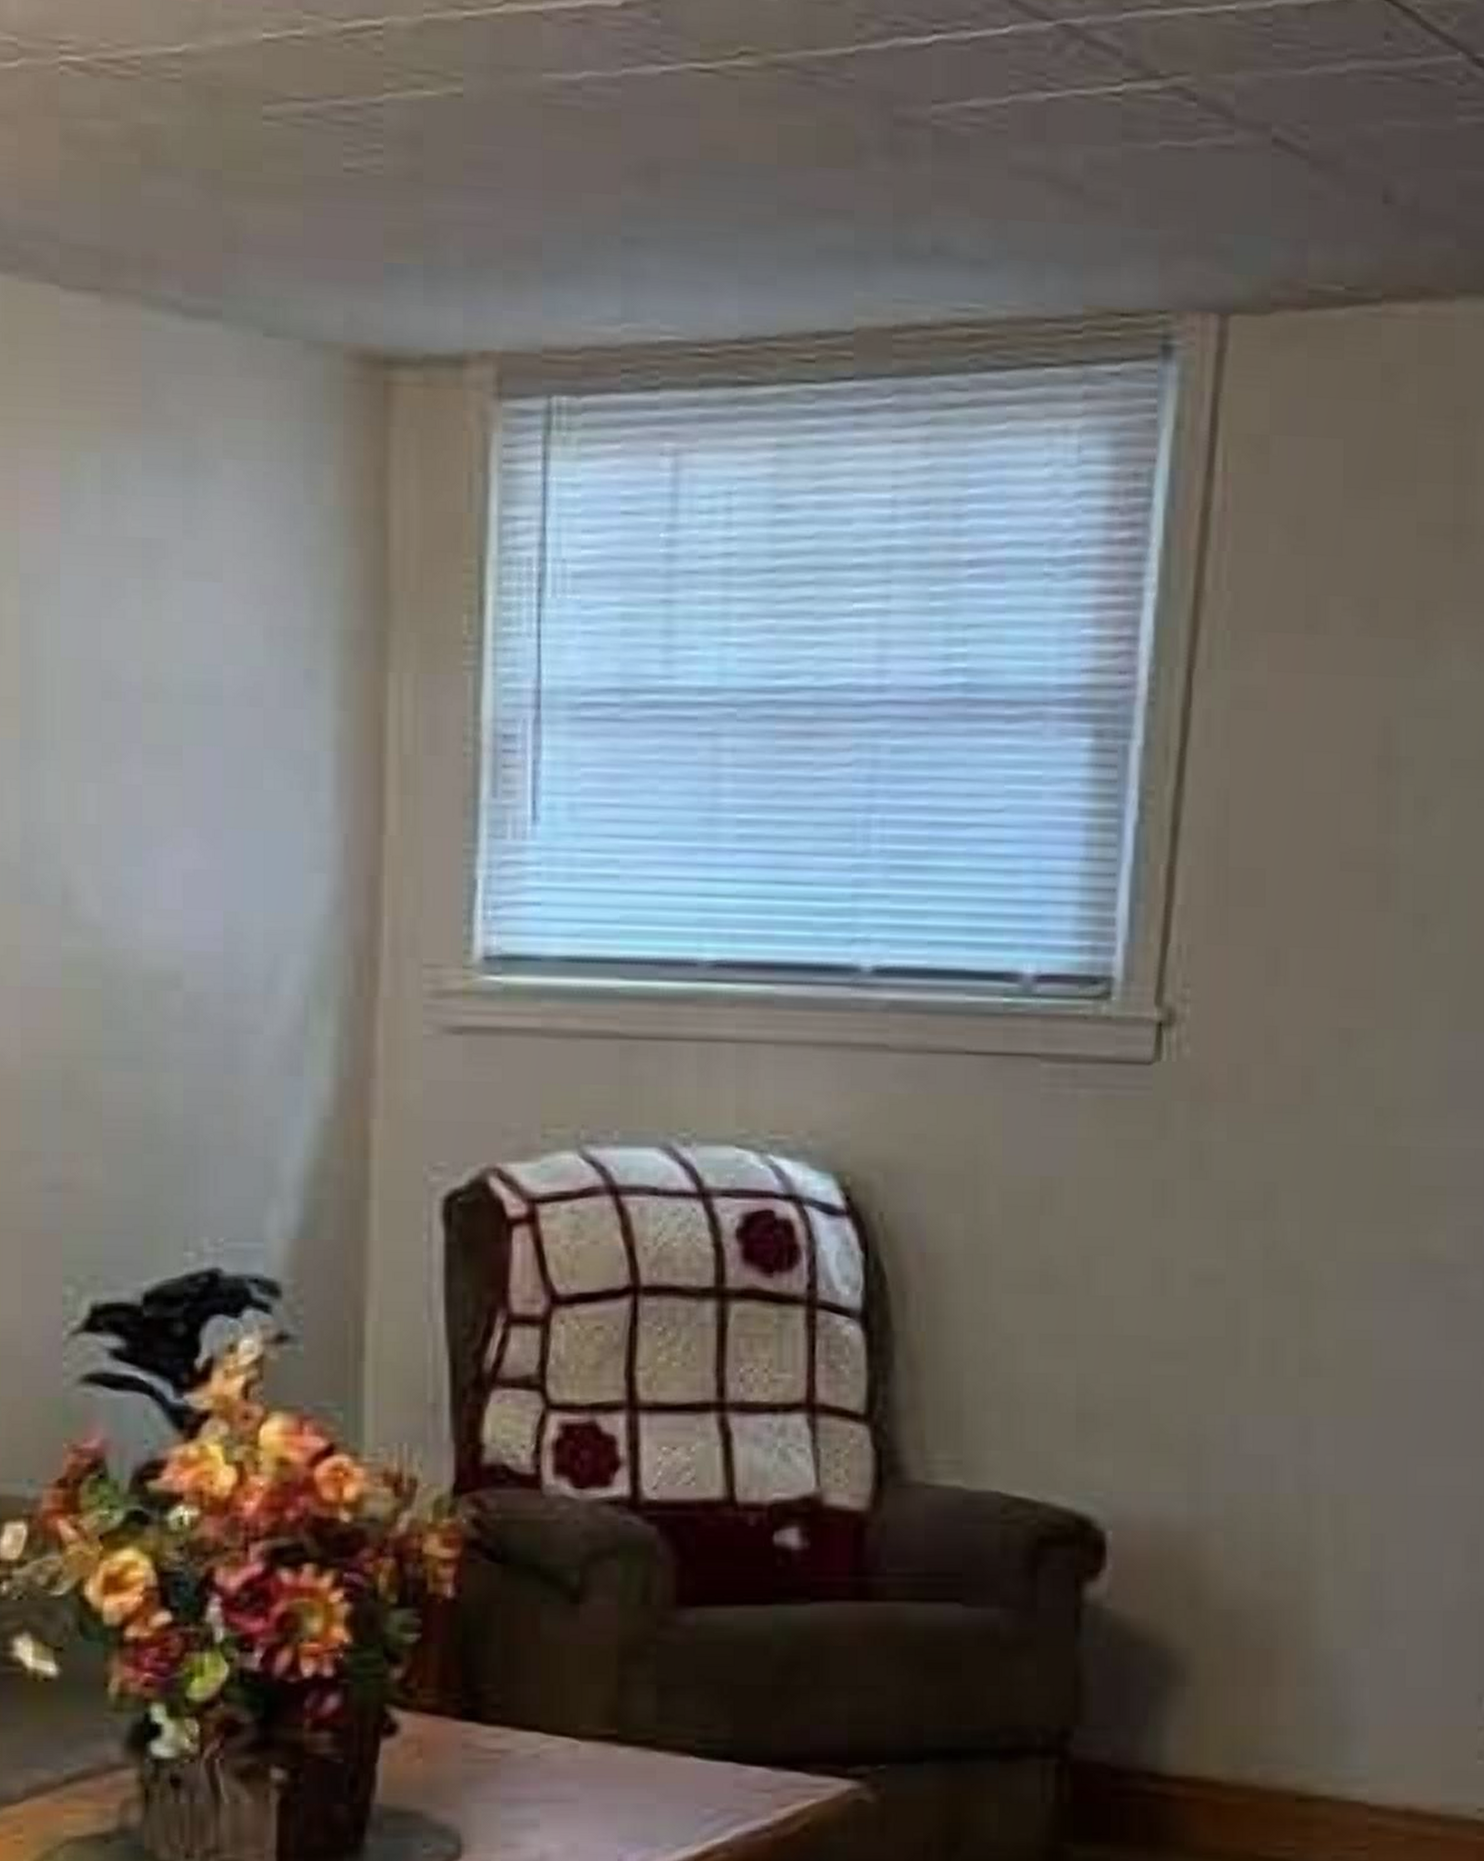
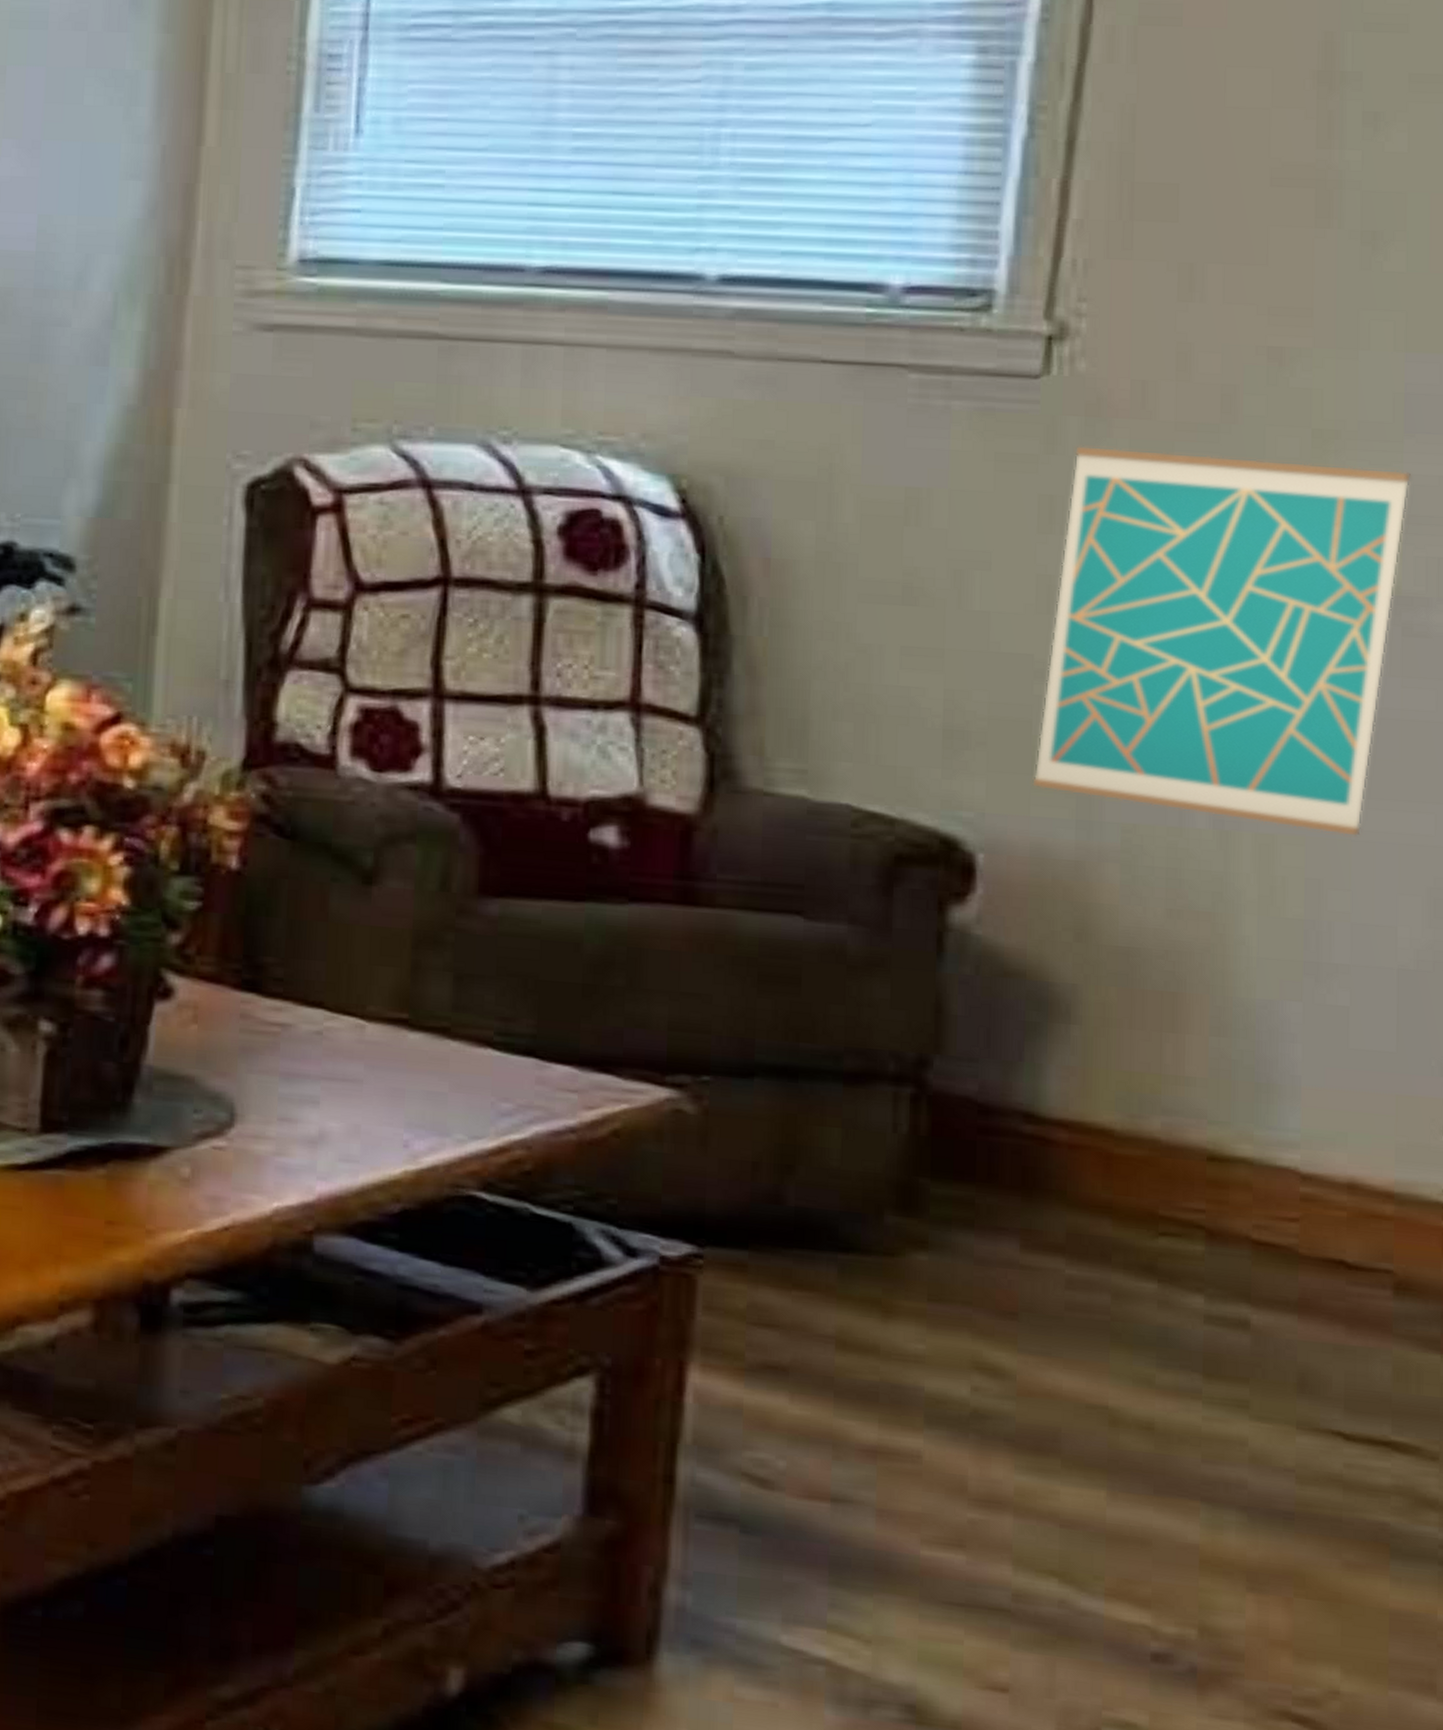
wall art: none [1150,1129,1454,1492] -> present [1031,445,1412,837]

